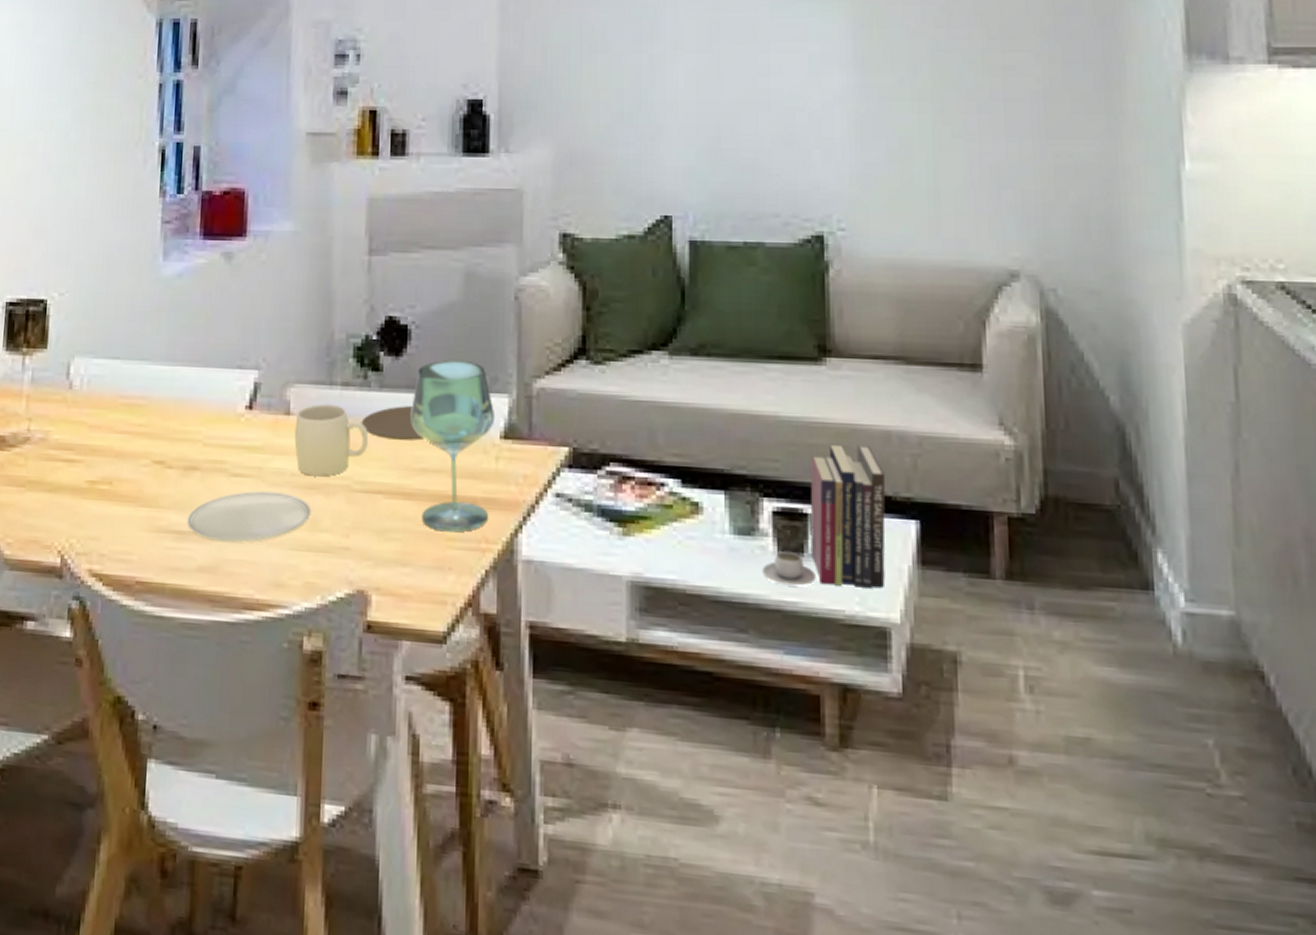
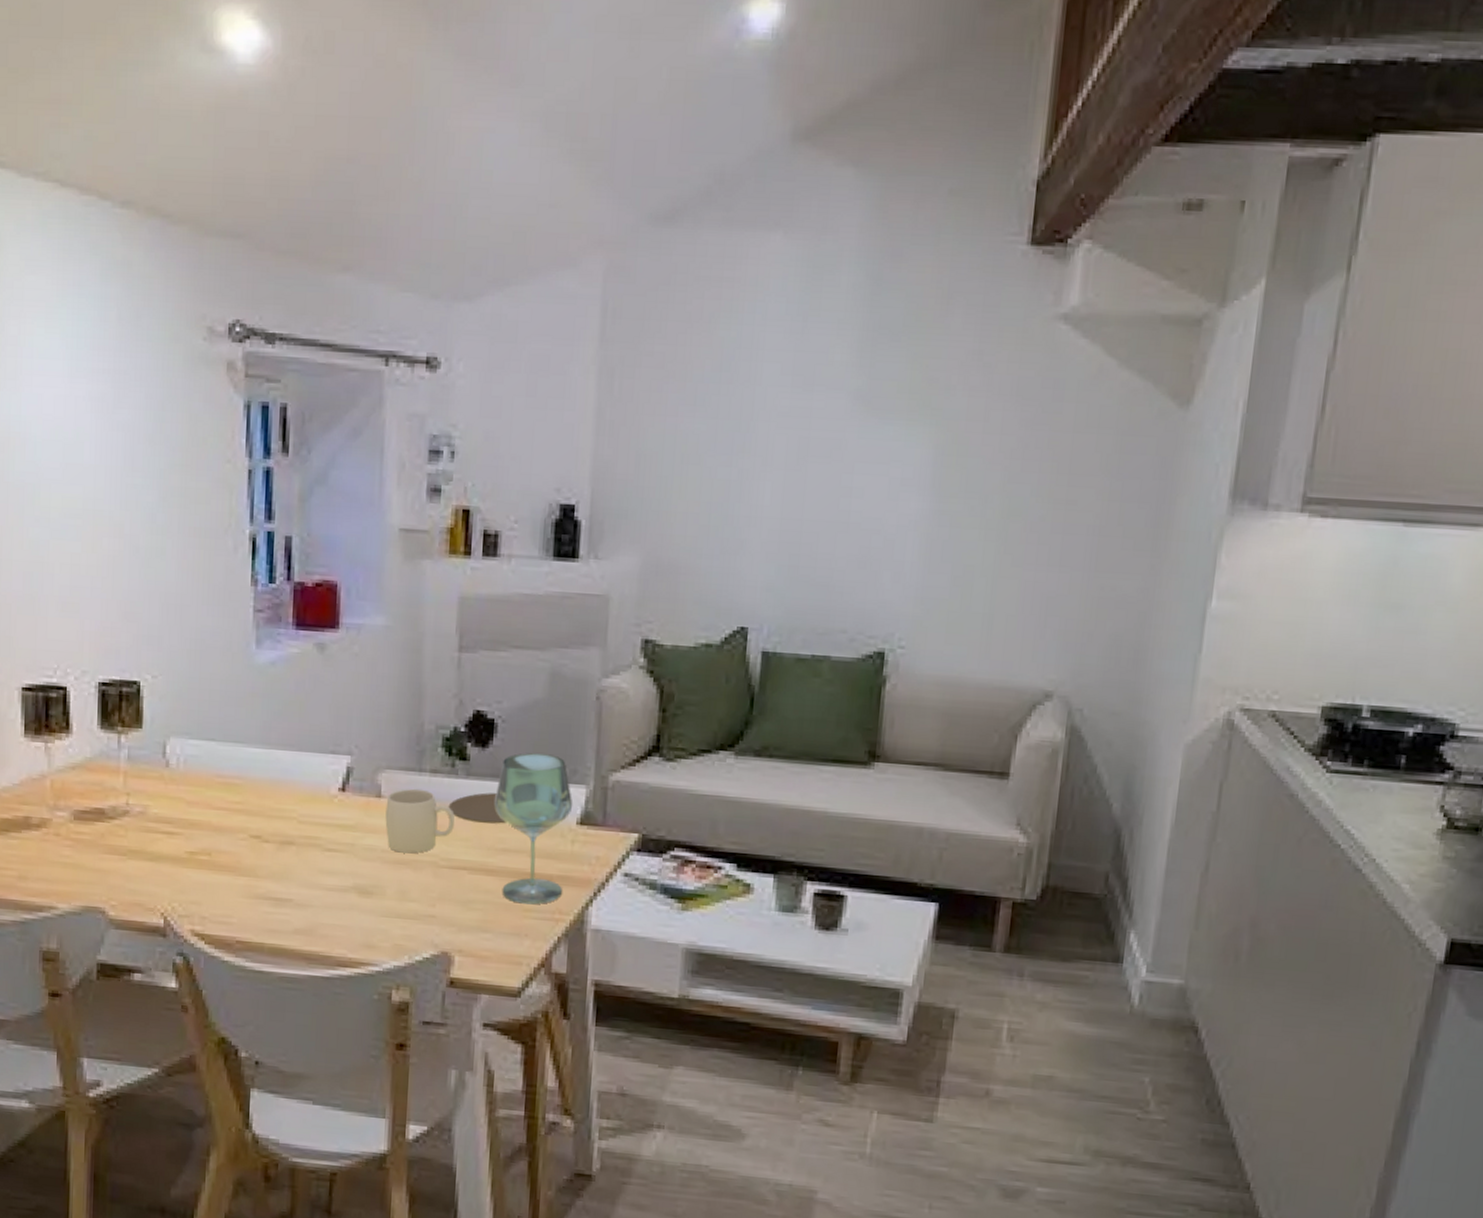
plate: present [186,491,312,544] -> none [283,864,401,910]
teacup: present [761,550,816,587] -> none [799,925,846,955]
books: present [810,444,886,588] -> none [843,837,915,958]

